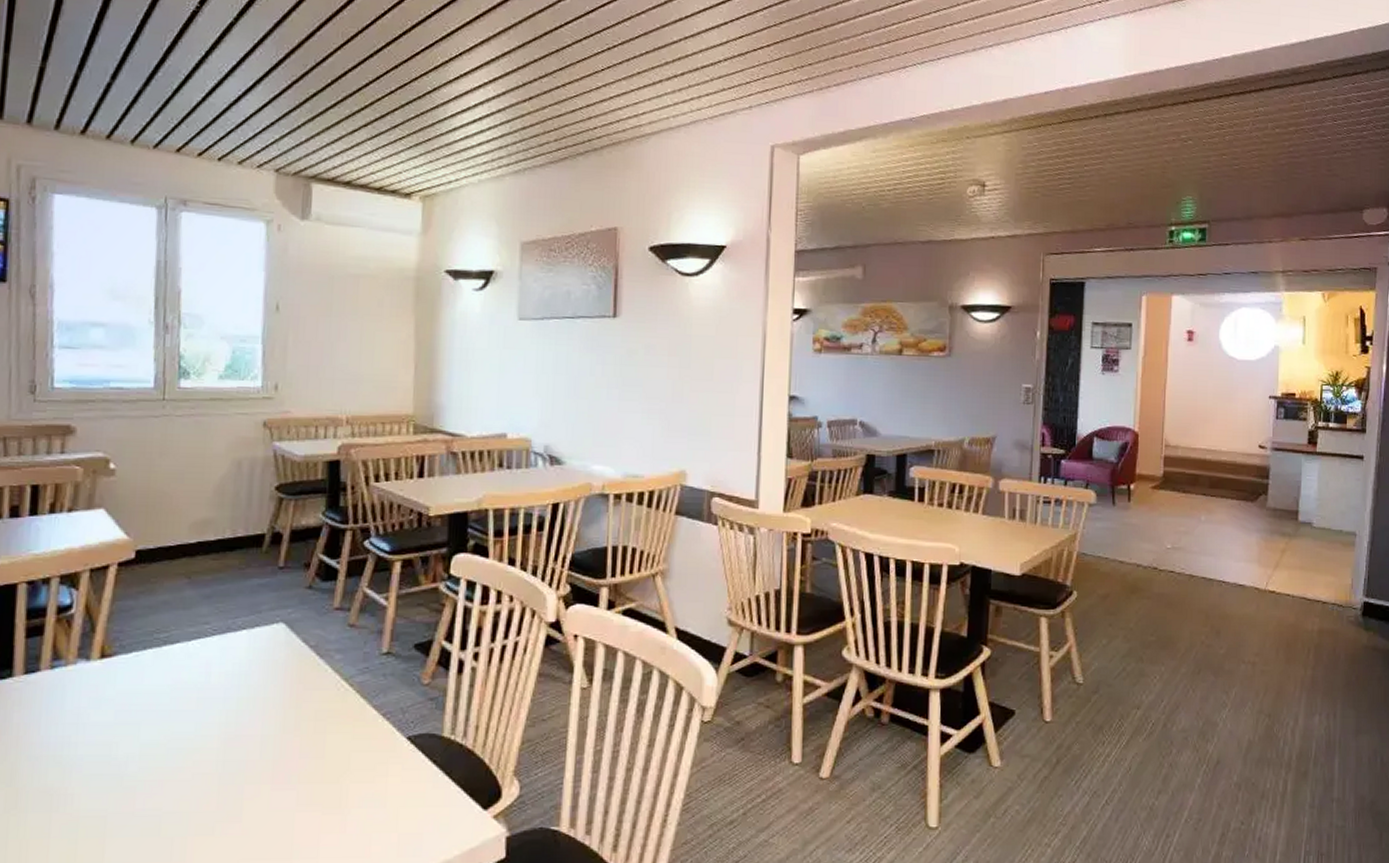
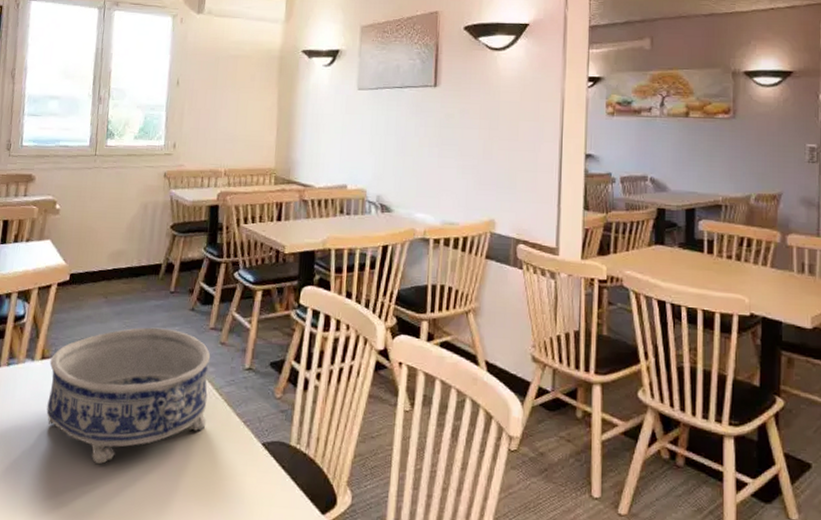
decorative bowl: none [112,611,337,779] -> present [46,327,211,465]

